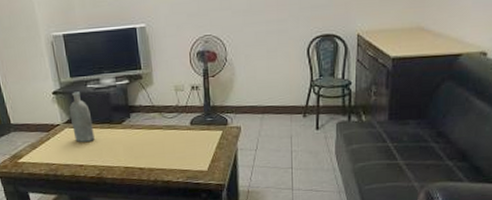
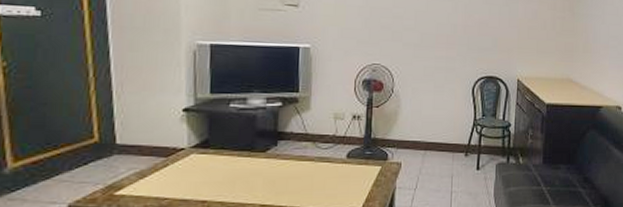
bottle: present [69,91,95,142] -> none [200,111,229,172]

